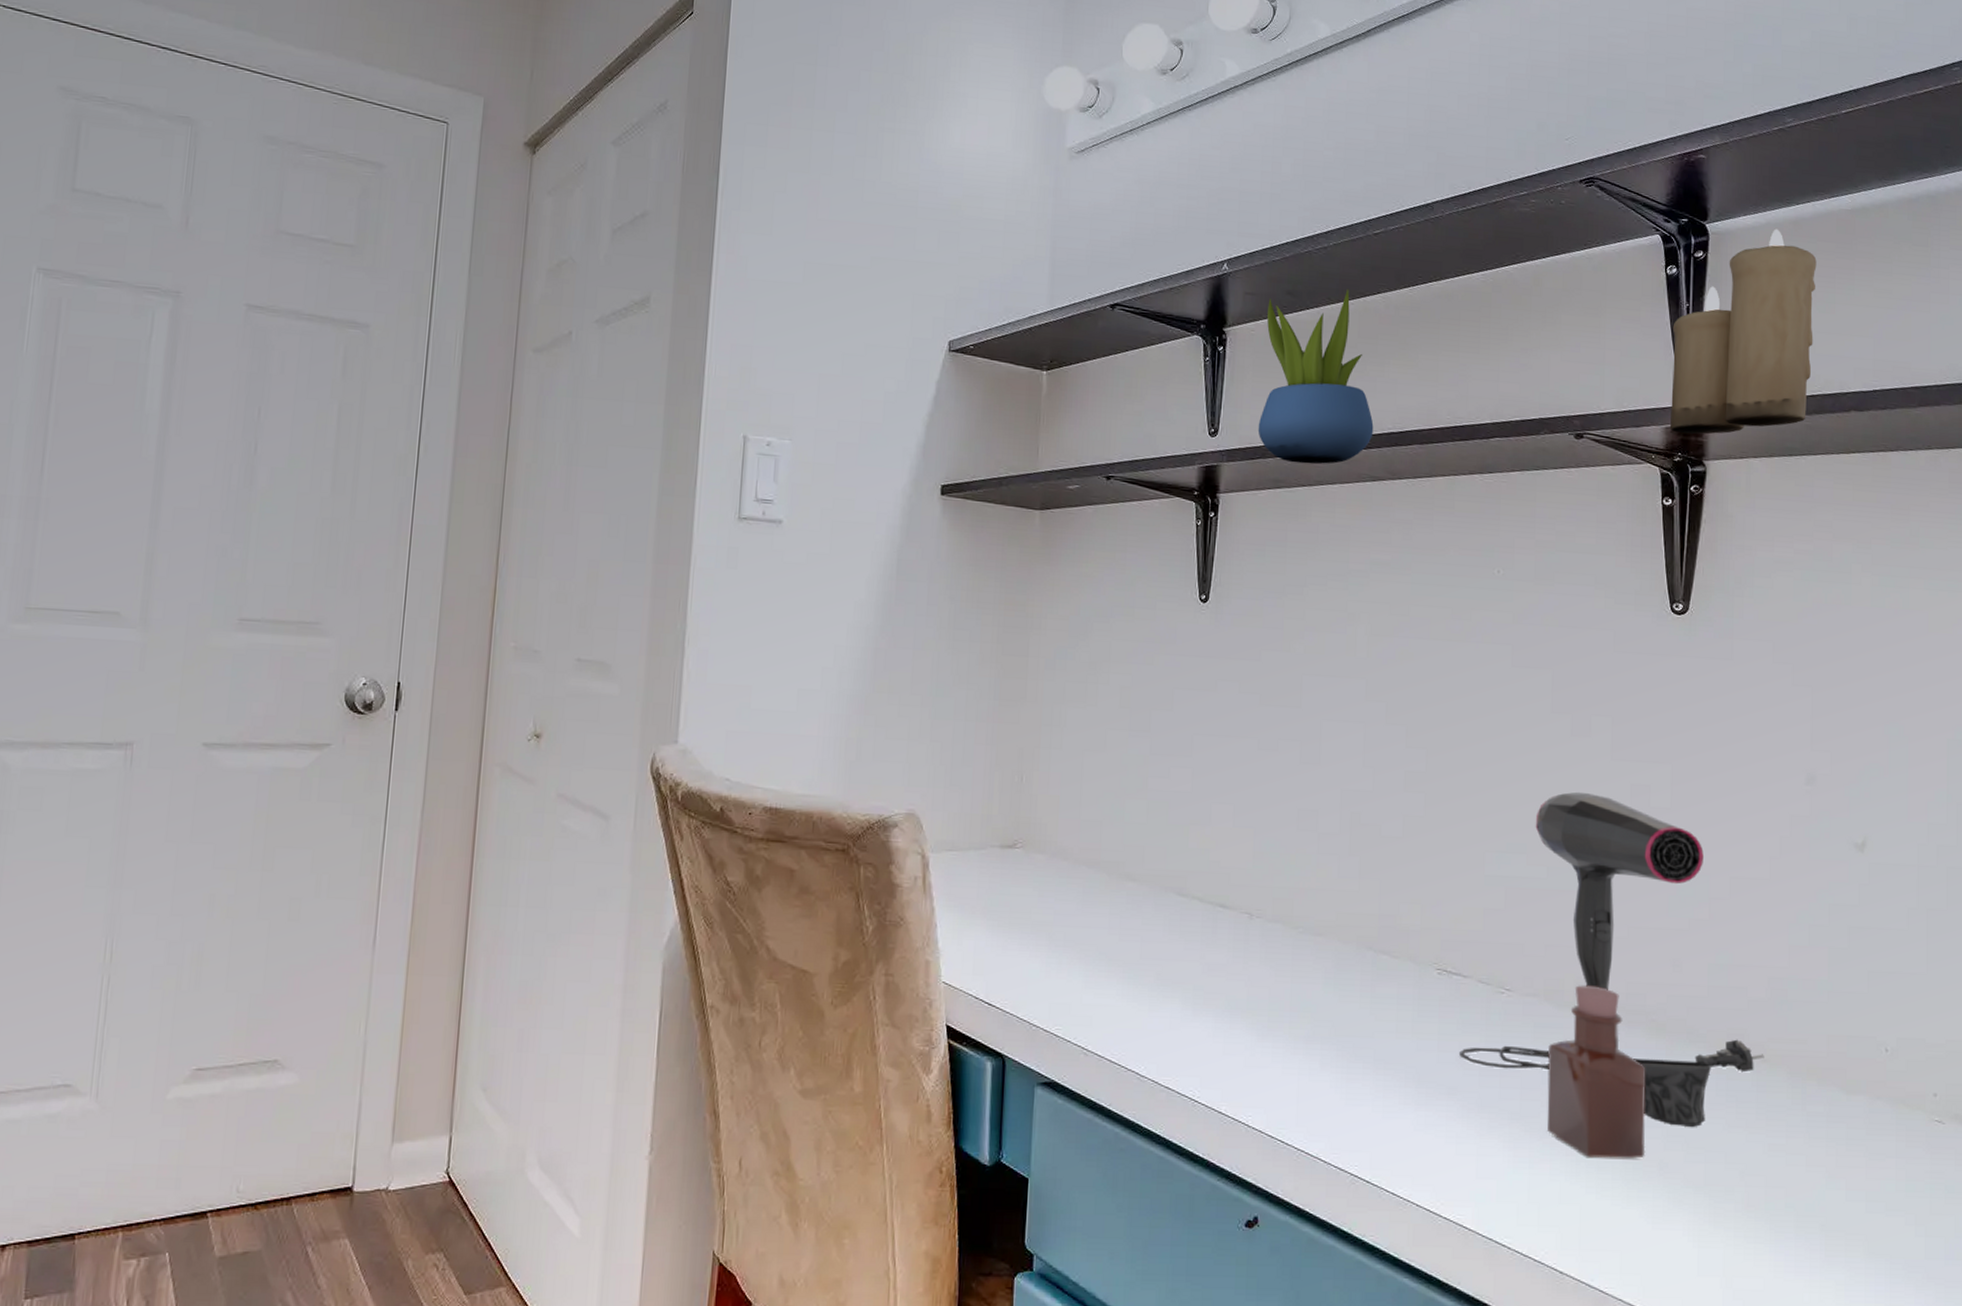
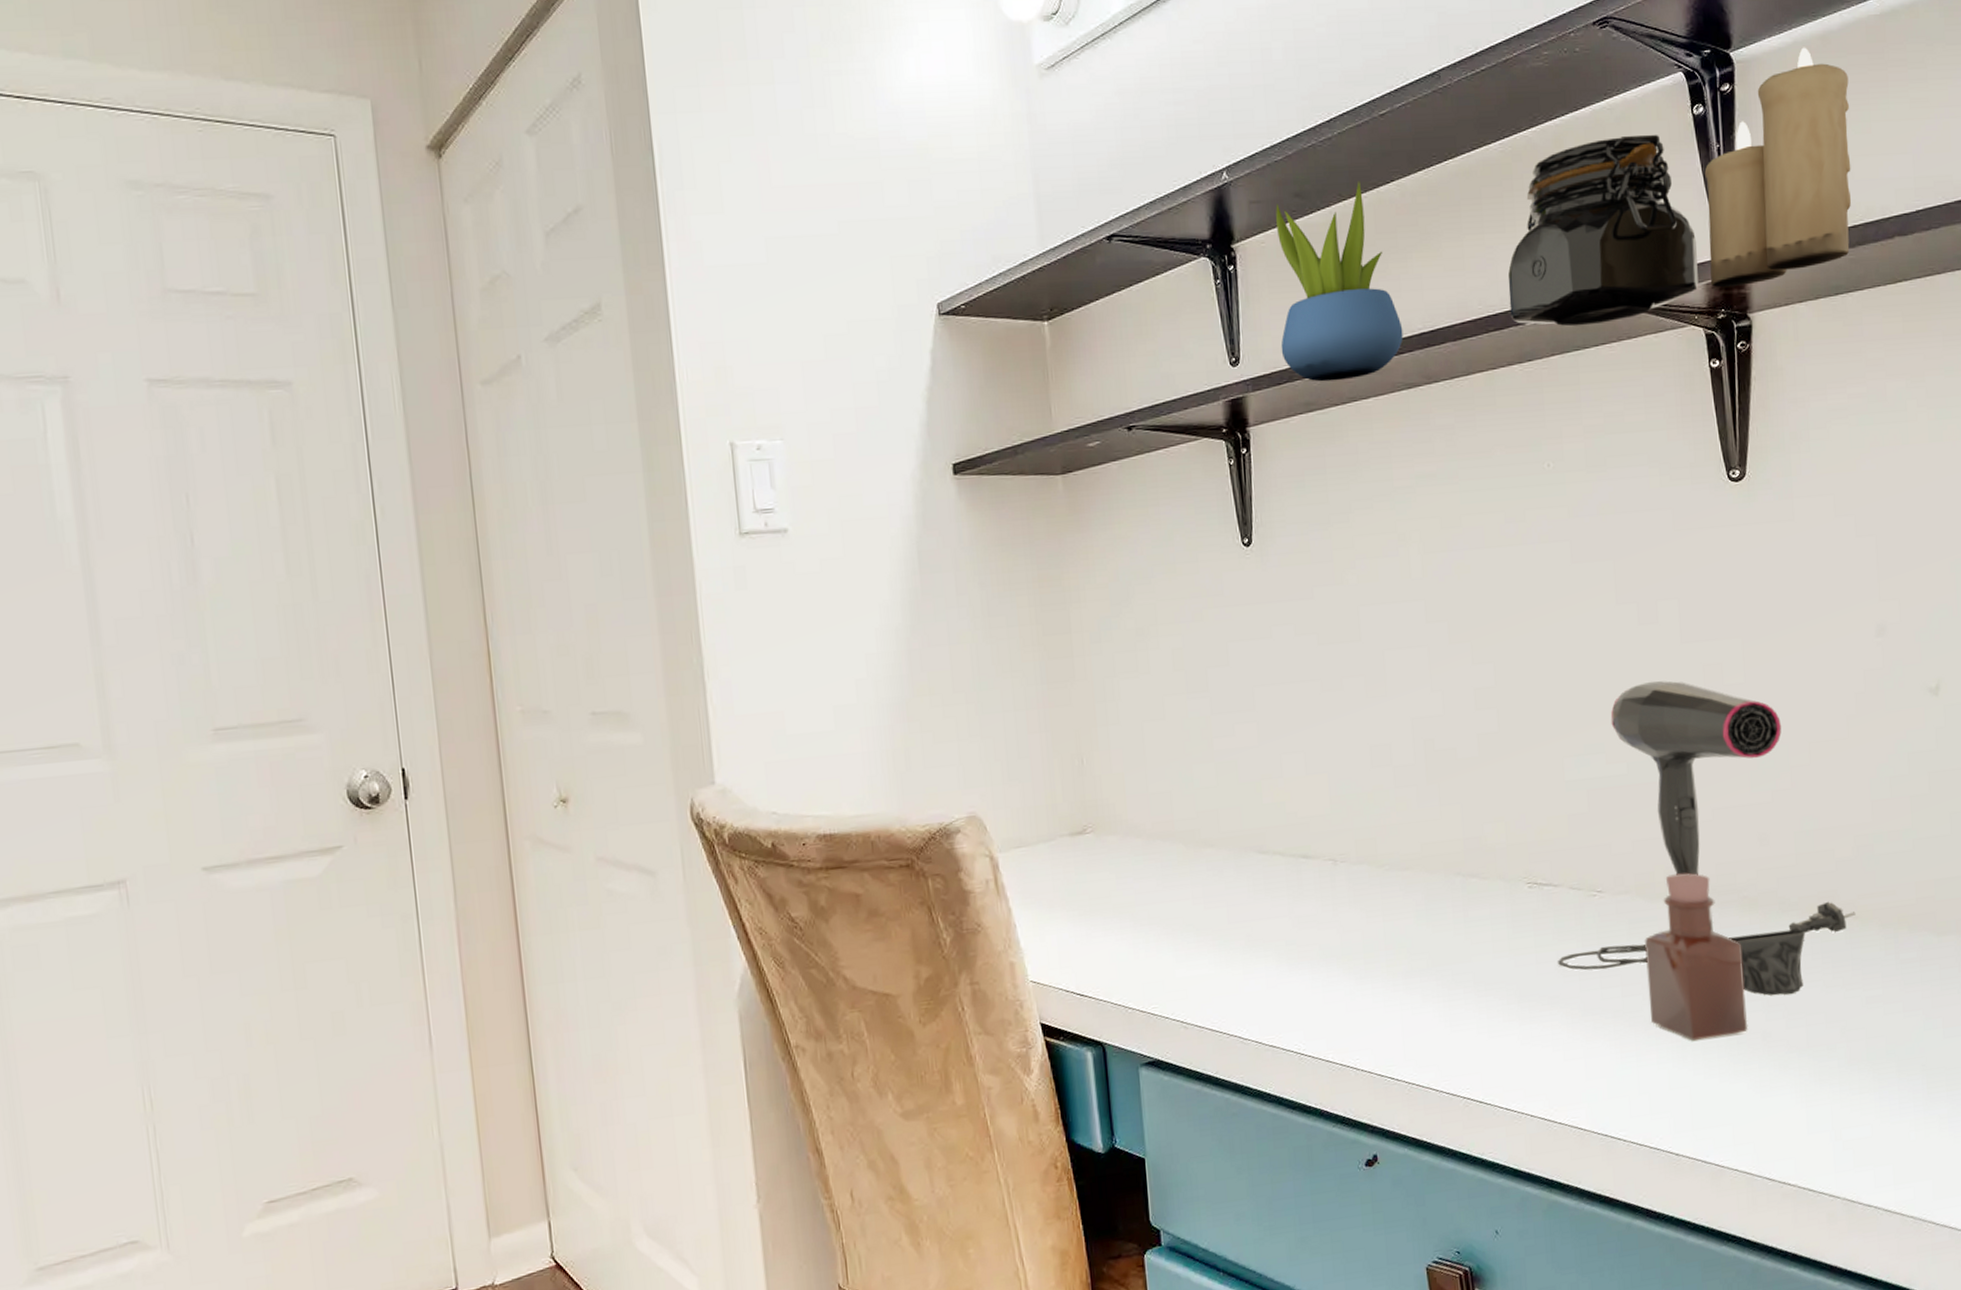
jar: none [1476,284,1659,449] -> present [1508,135,1699,327]

